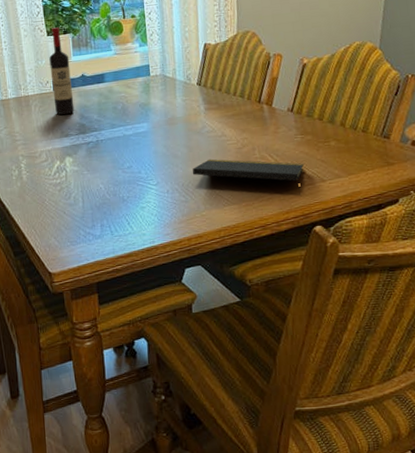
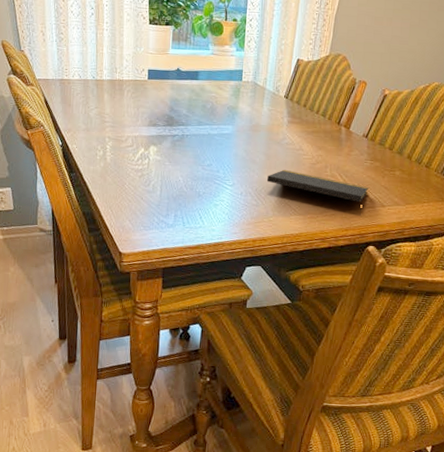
wine bottle: present [49,27,75,116] -> none [147,17,168,105]

